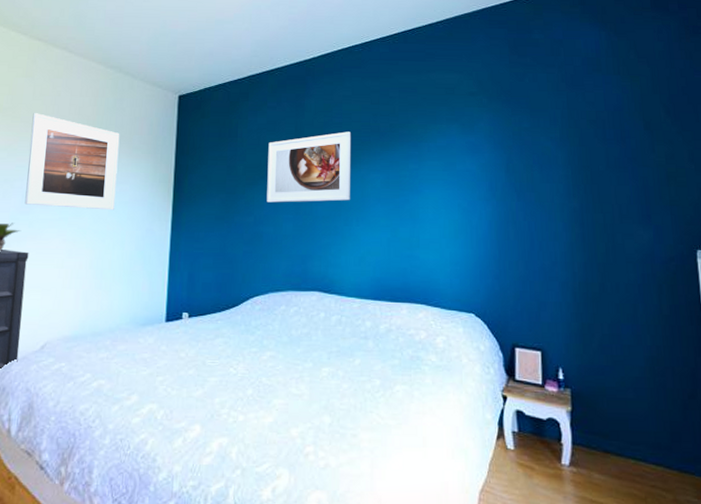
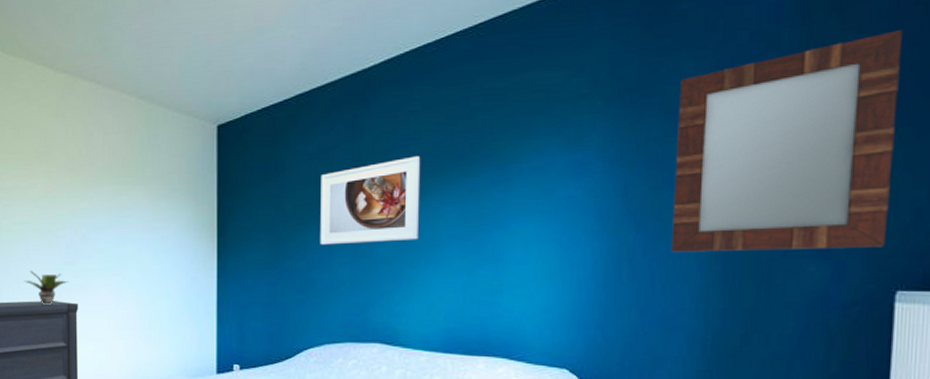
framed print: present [24,113,120,211] -> none [68,156,157,259]
home mirror: none [538,66,685,218] -> present [671,30,904,252]

